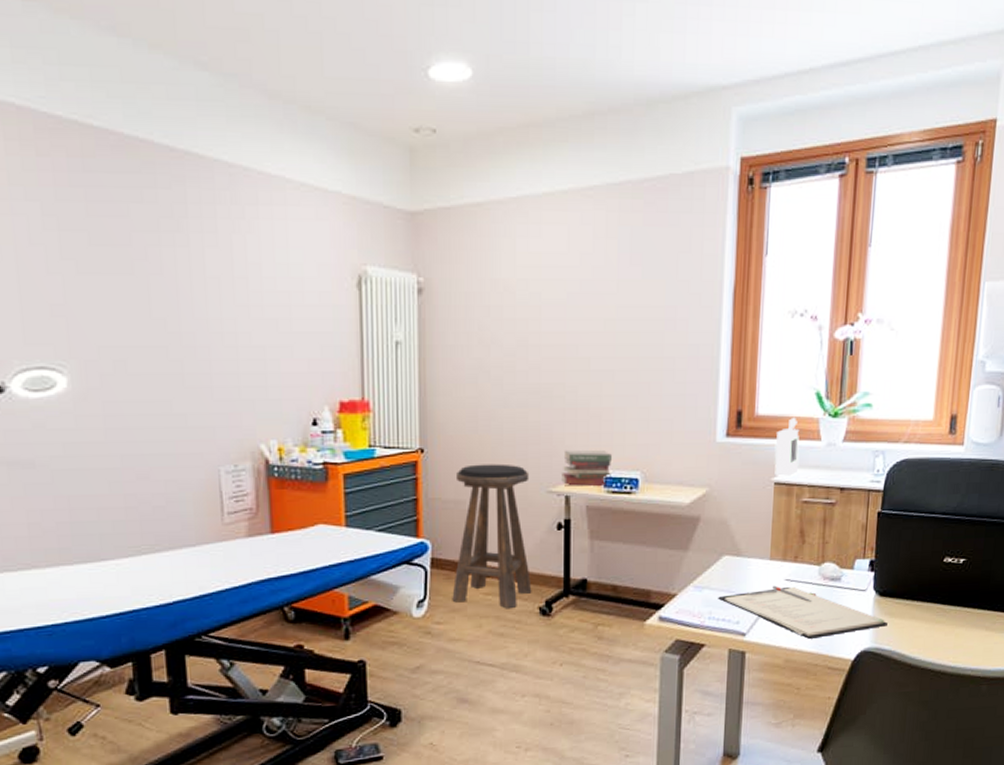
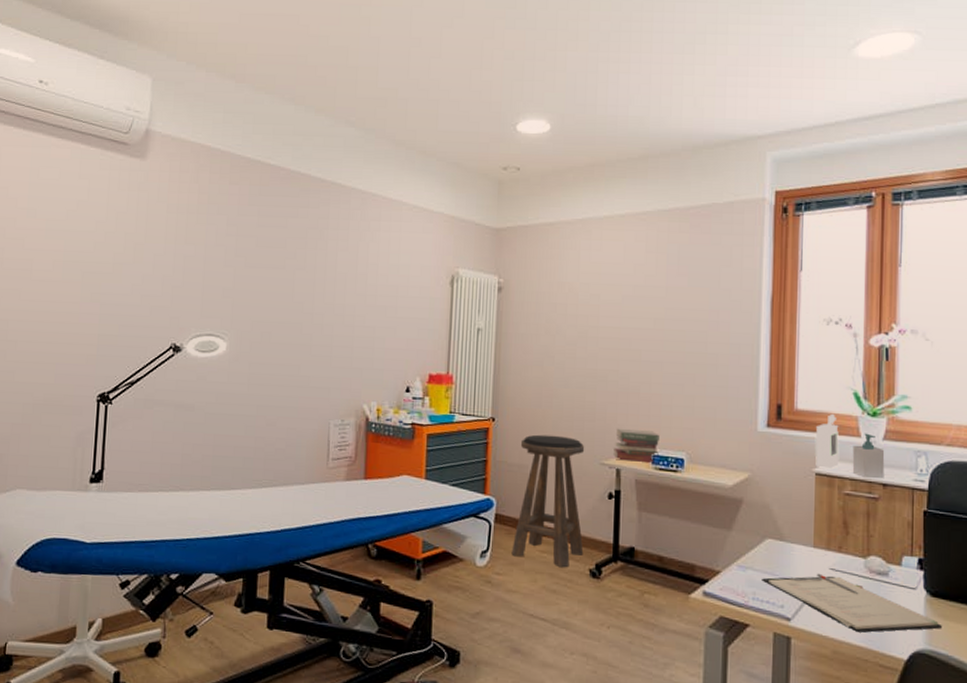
soap bottle: none [811,435,844,484] -> present [852,433,885,479]

